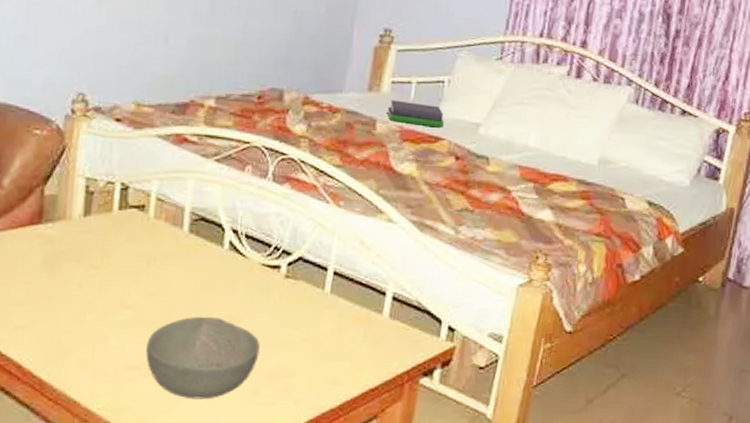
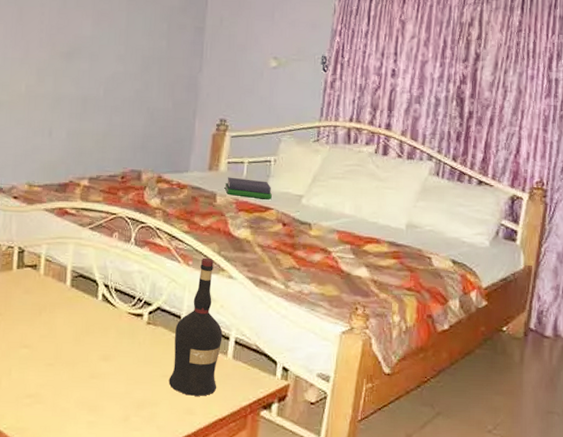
bowl: present [146,316,260,400] -> none [40,355,129,424]
liquor: none [309,197,378,363] -> present [168,257,223,396]

